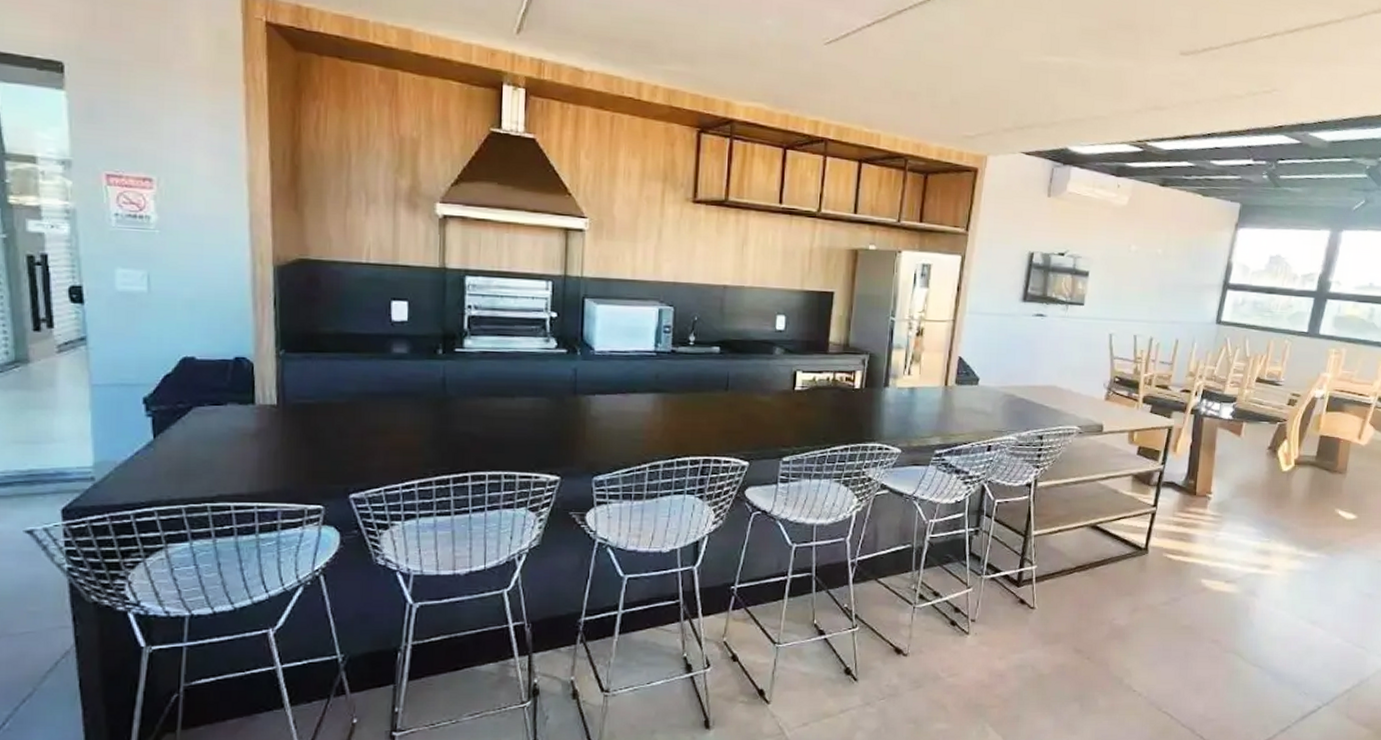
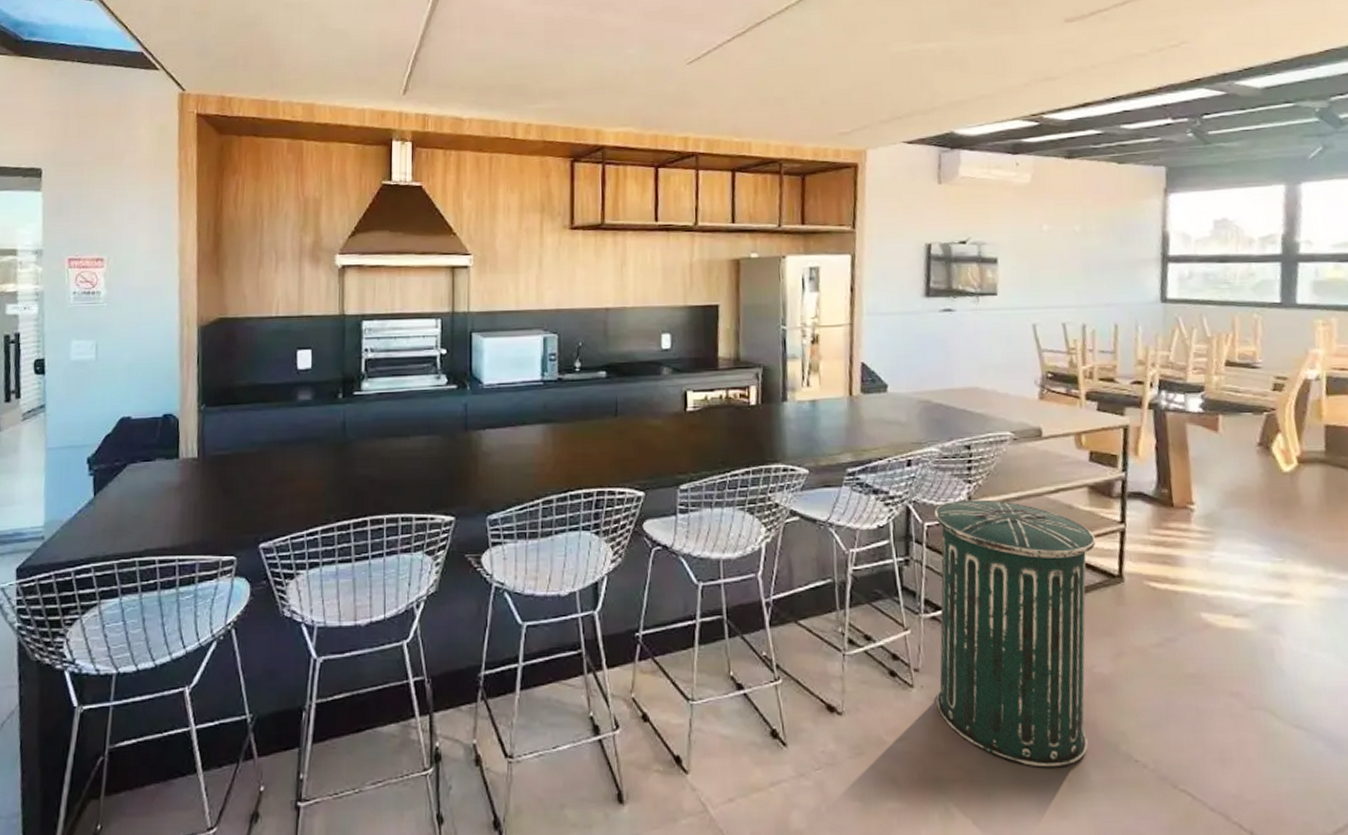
trash can: none [986,482,1132,696] -> present [934,499,1096,768]

